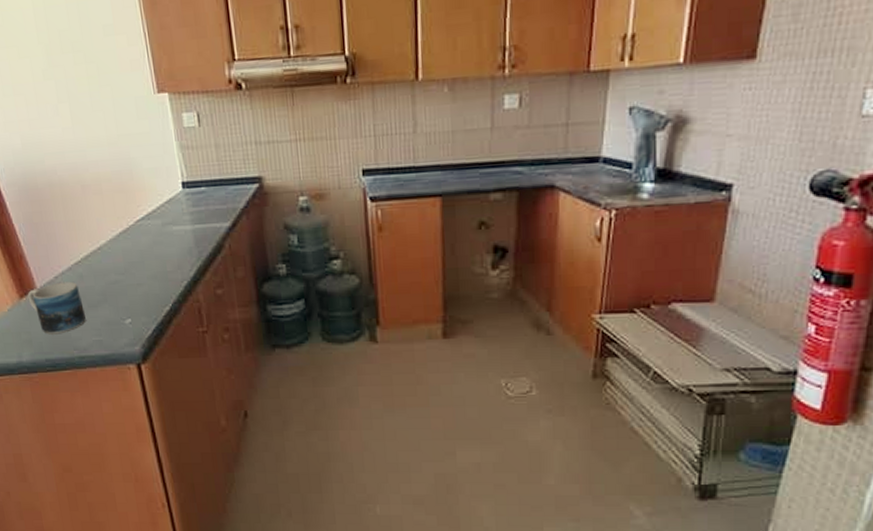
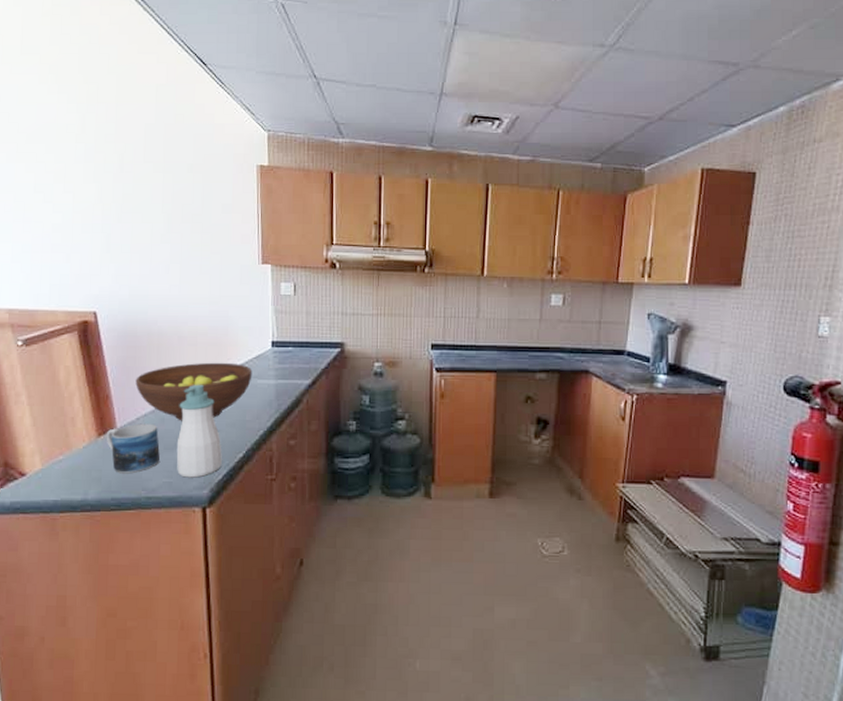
fruit bowl: none [46,209,167,277] -> present [135,362,253,421]
soap bottle: none [95,236,149,335] -> present [177,384,222,478]

